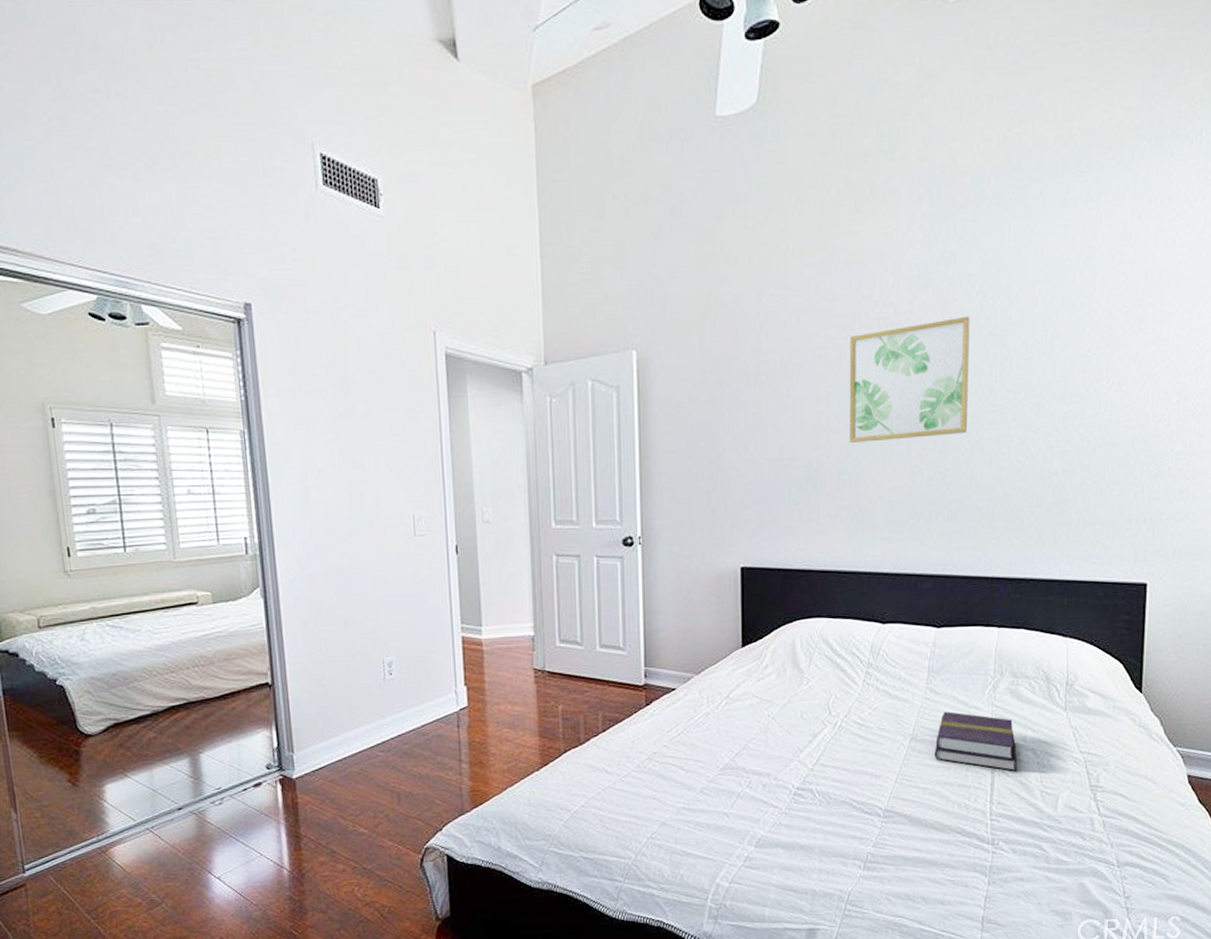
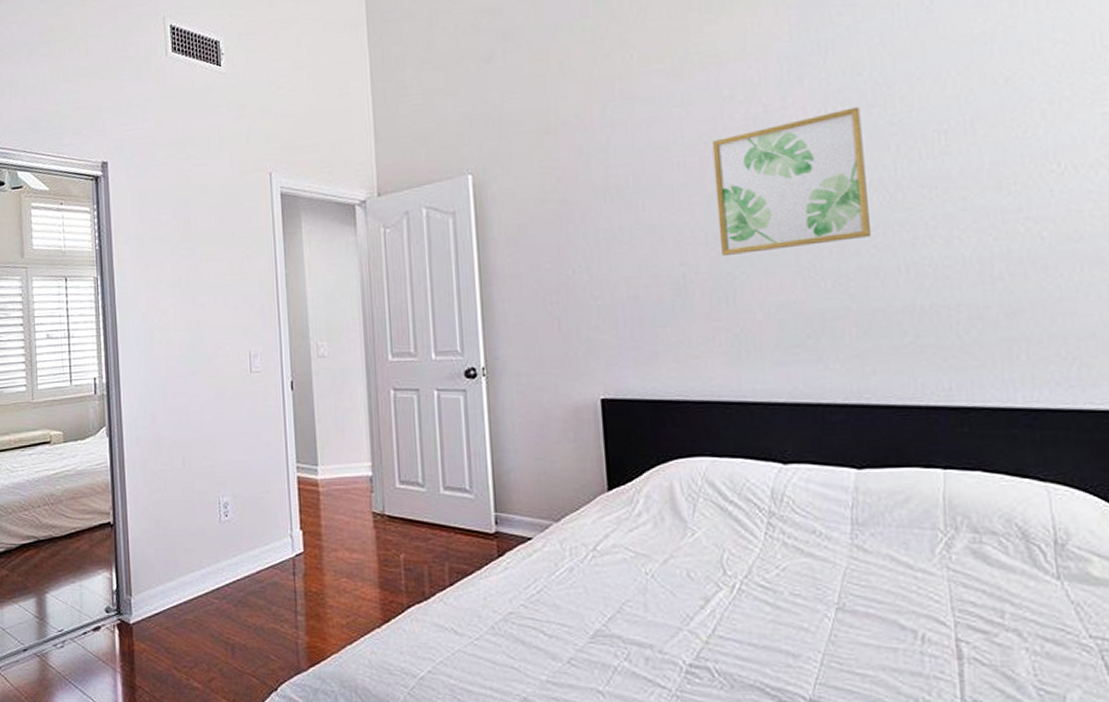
book: present [934,711,1018,772] -> none [871,575,997,660]

